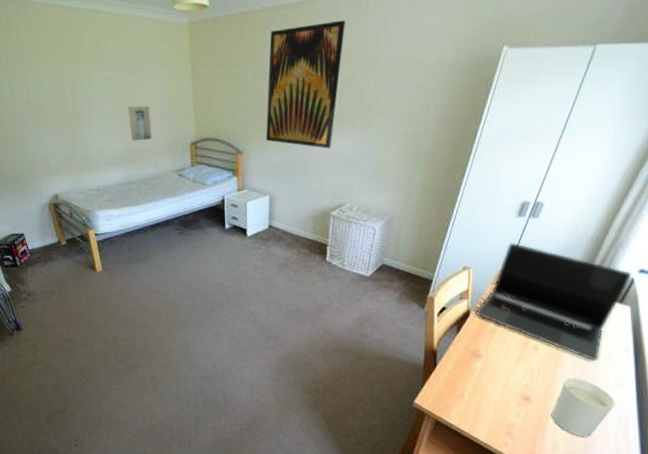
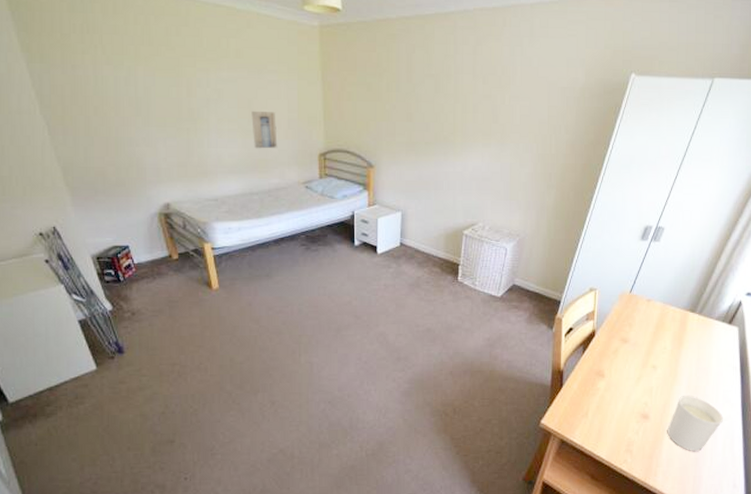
wall art: present [266,20,345,149] -> none [399,36,481,167]
laptop: present [476,242,632,362] -> none [601,265,740,380]

